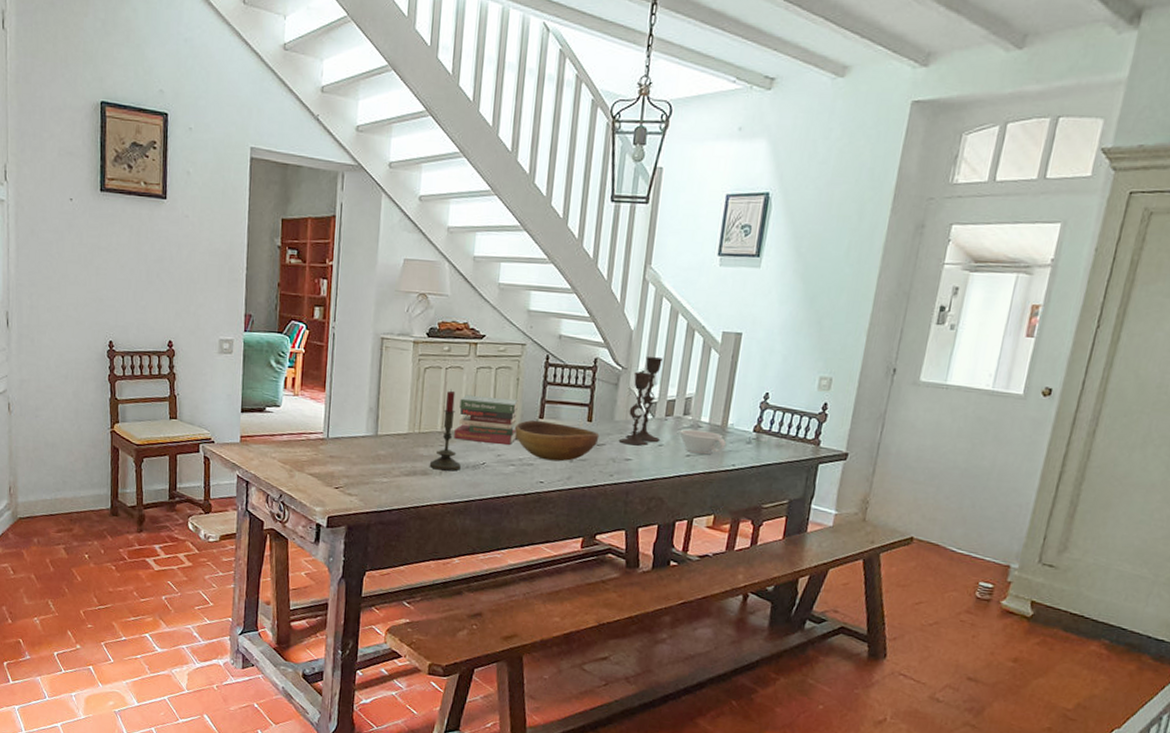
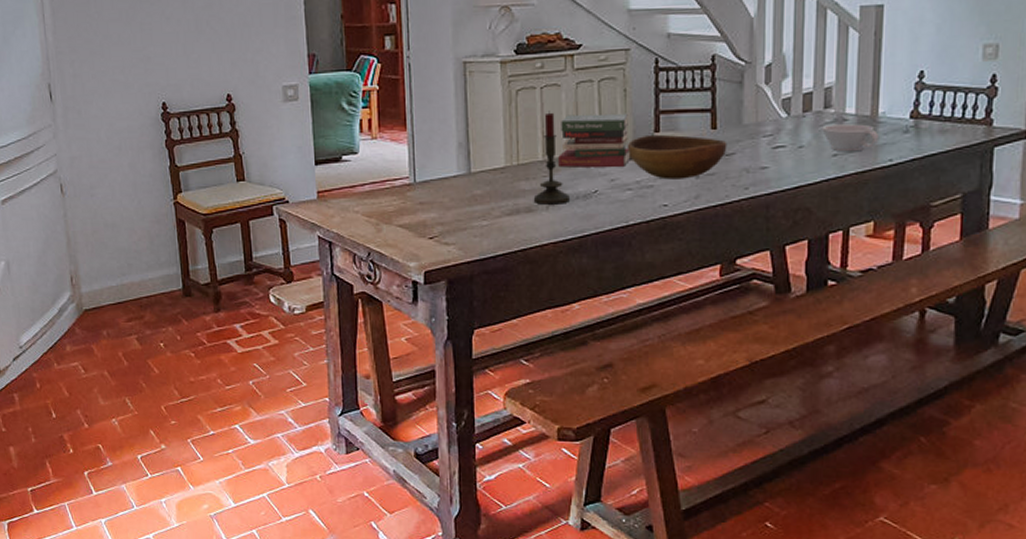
candlestick: present [618,356,663,446] -> none [750,44,800,151]

